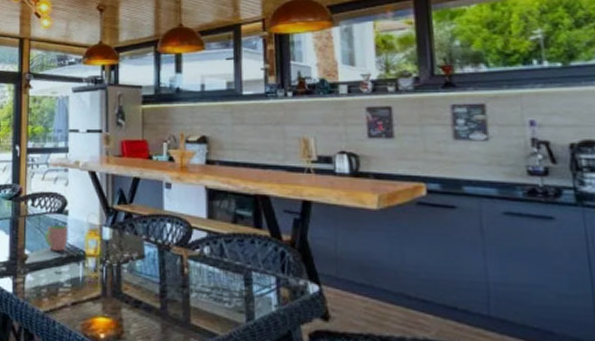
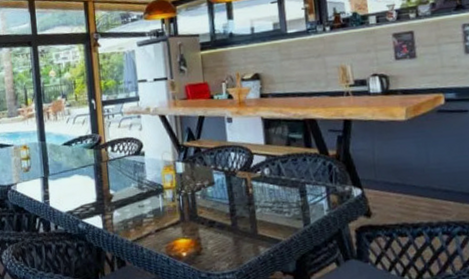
cup: present [44,225,68,251] -> none [125,165,147,188]

